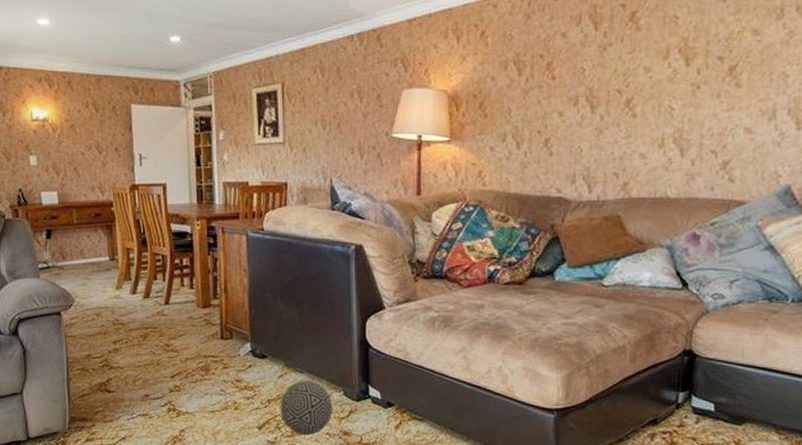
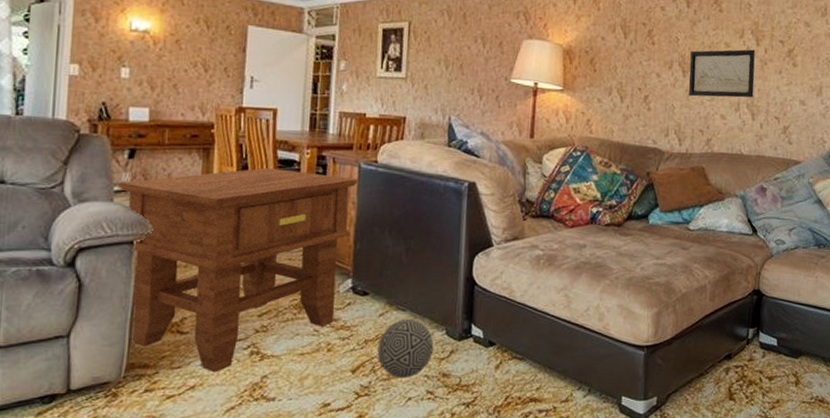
side table: none [42,241,247,426] -> present [118,168,358,373]
wall art: none [598,71,685,135] -> present [688,49,755,98]

